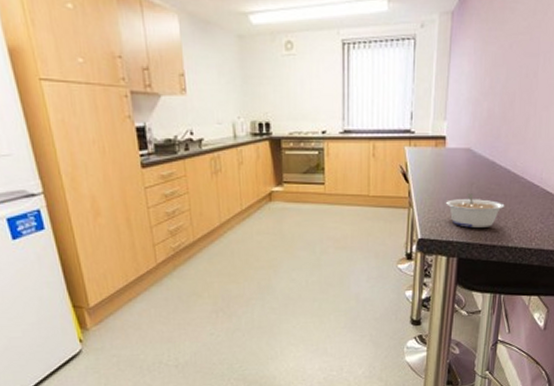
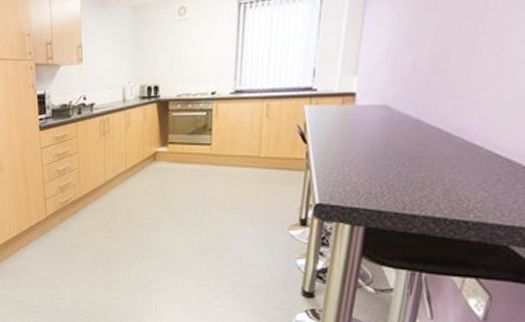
legume: present [445,193,505,228] -> none [351,155,432,194]

